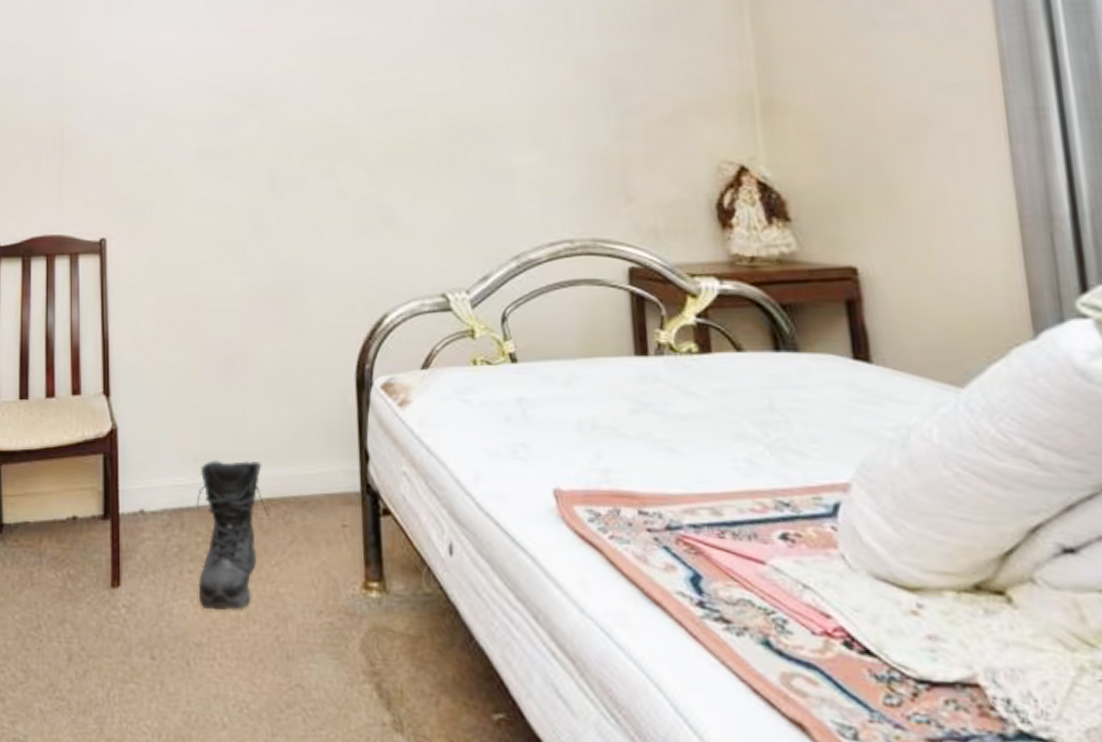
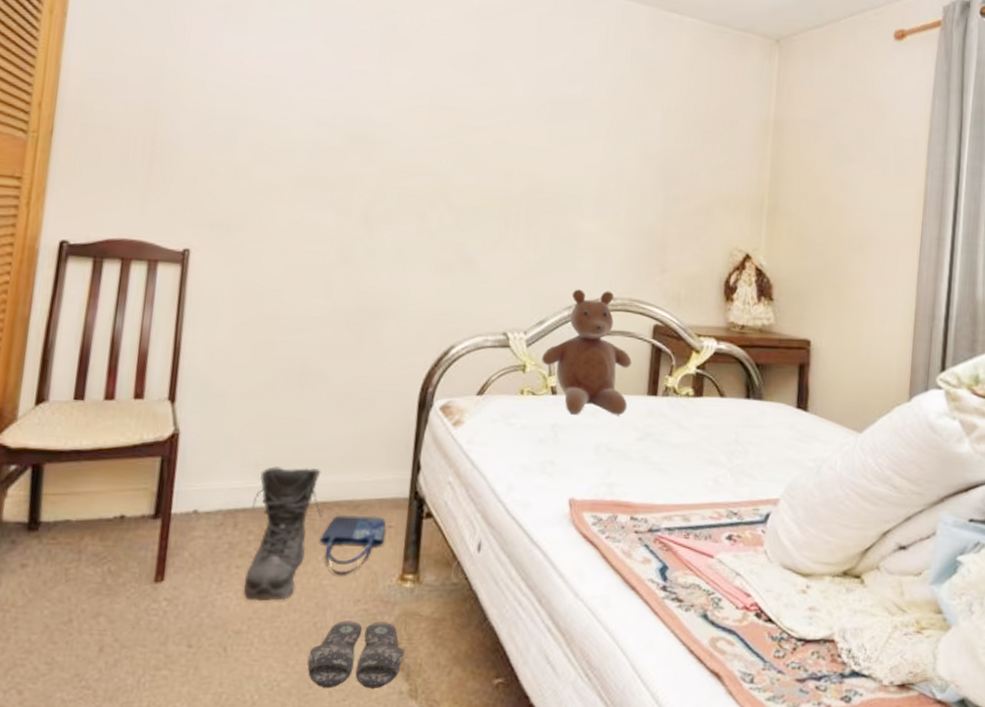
shopping bag: none [270,513,341,584] -> present [319,515,387,576]
slippers: none [275,635,382,717] -> present [307,621,406,688]
teddy bear: none [492,232,611,386] -> present [542,289,632,416]

